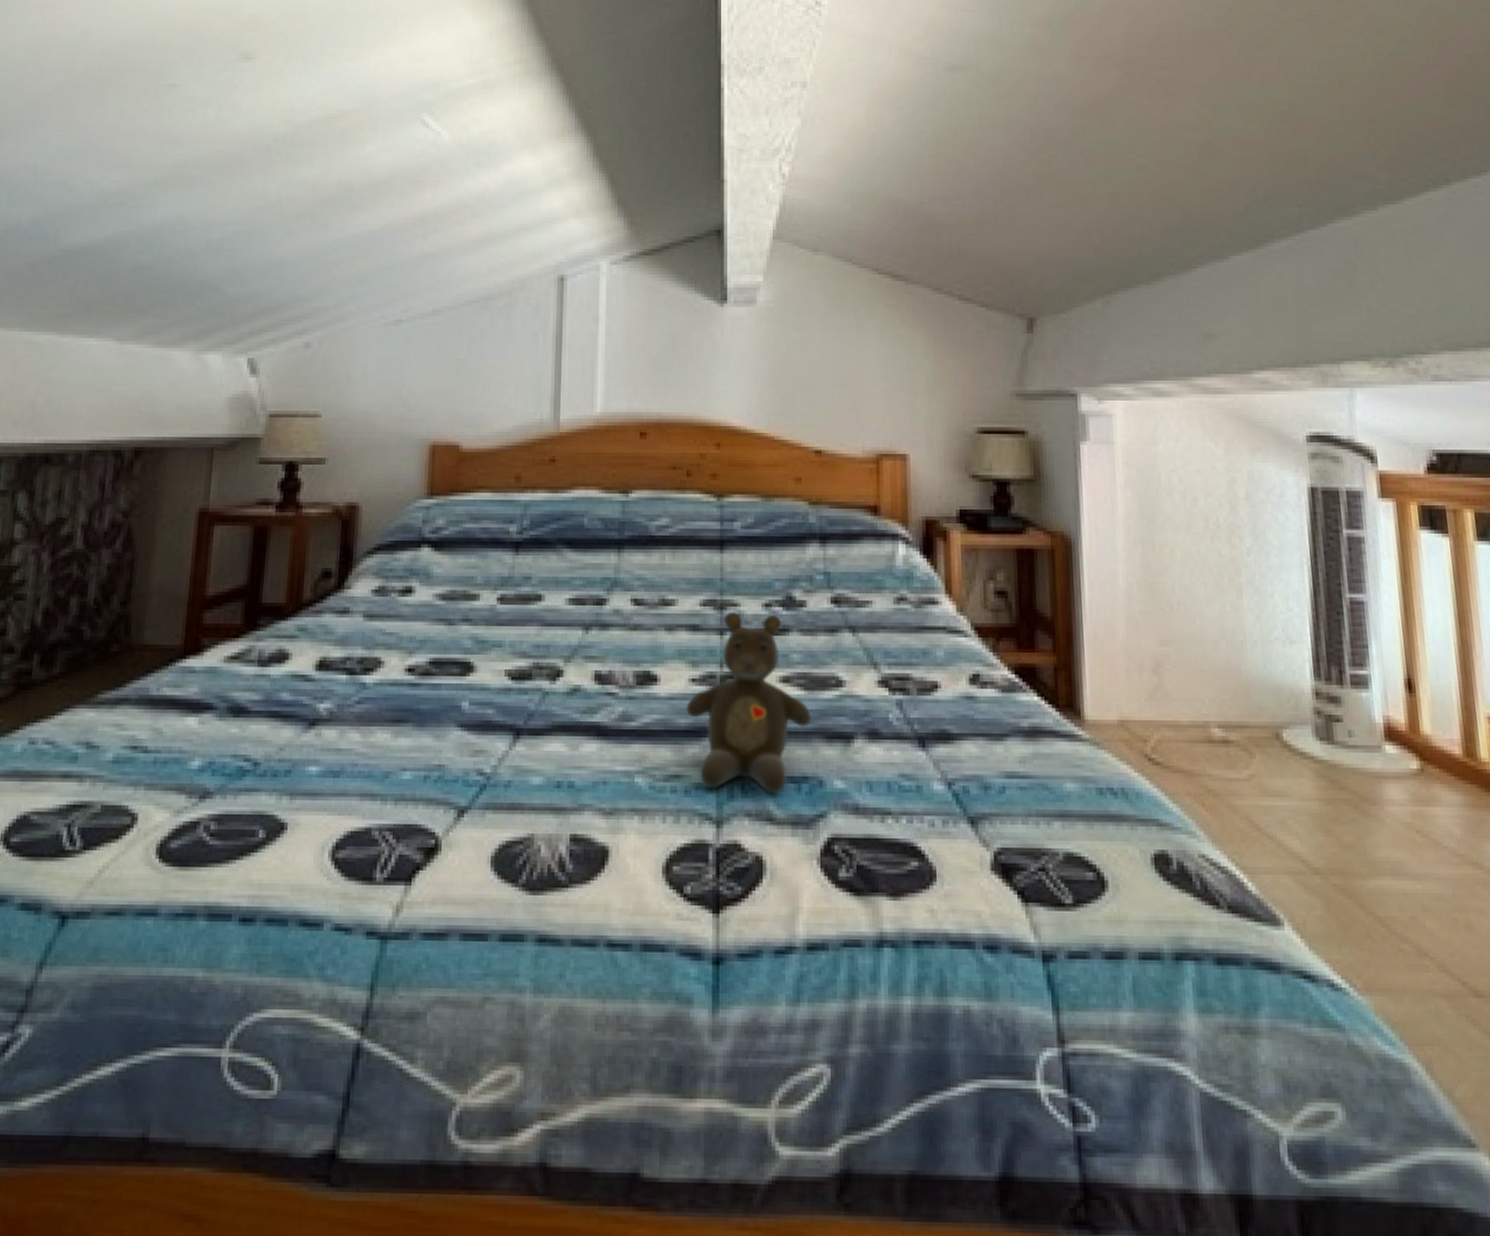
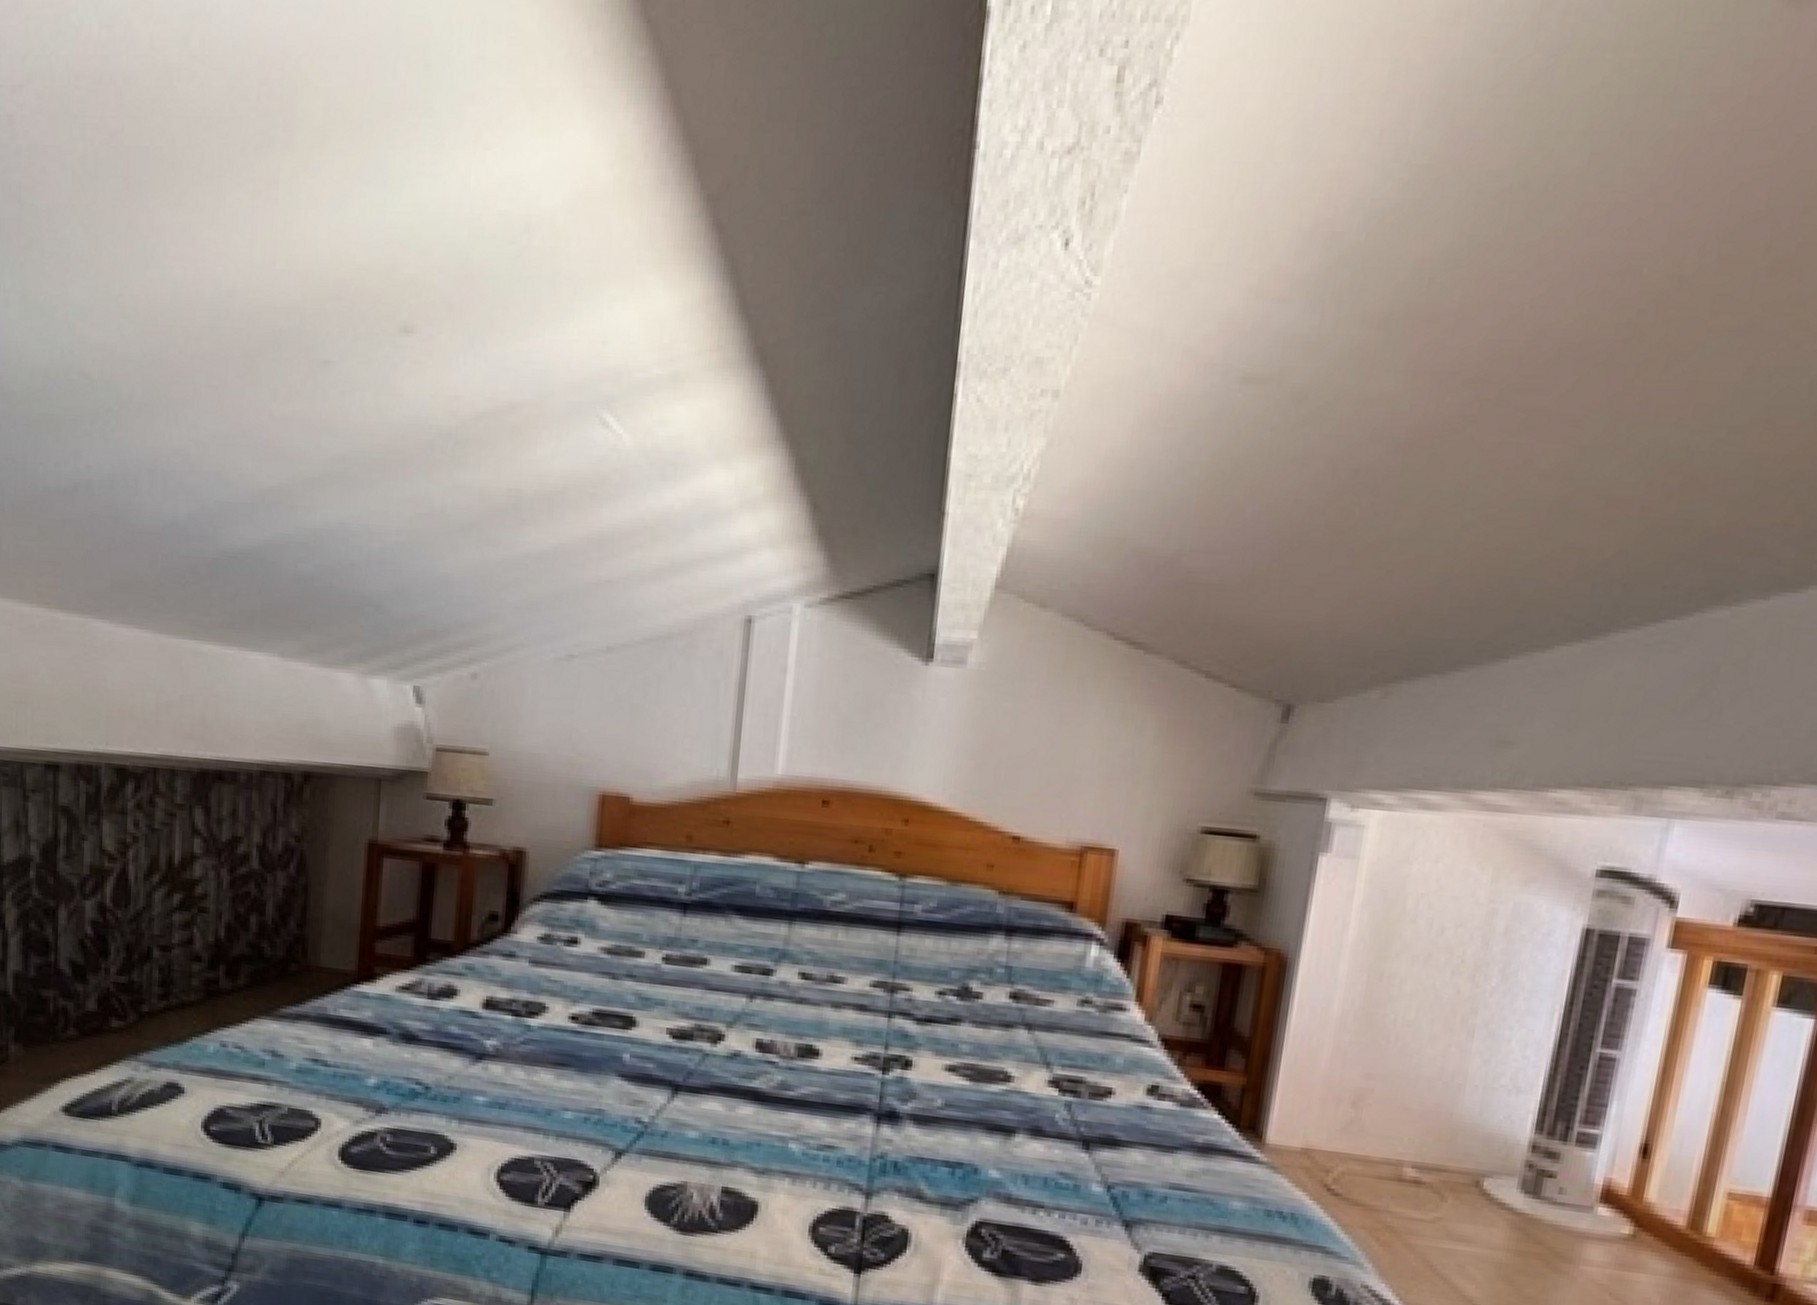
teddy bear: present [685,612,811,794] -> none [844,996,975,1175]

